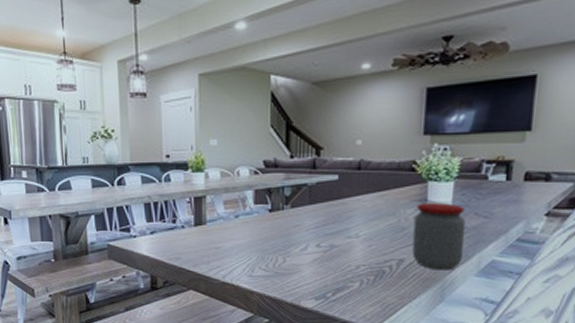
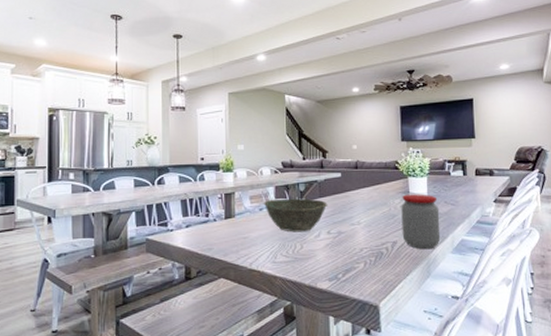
bowl: none [240,204,319,244] -> present [263,198,328,232]

